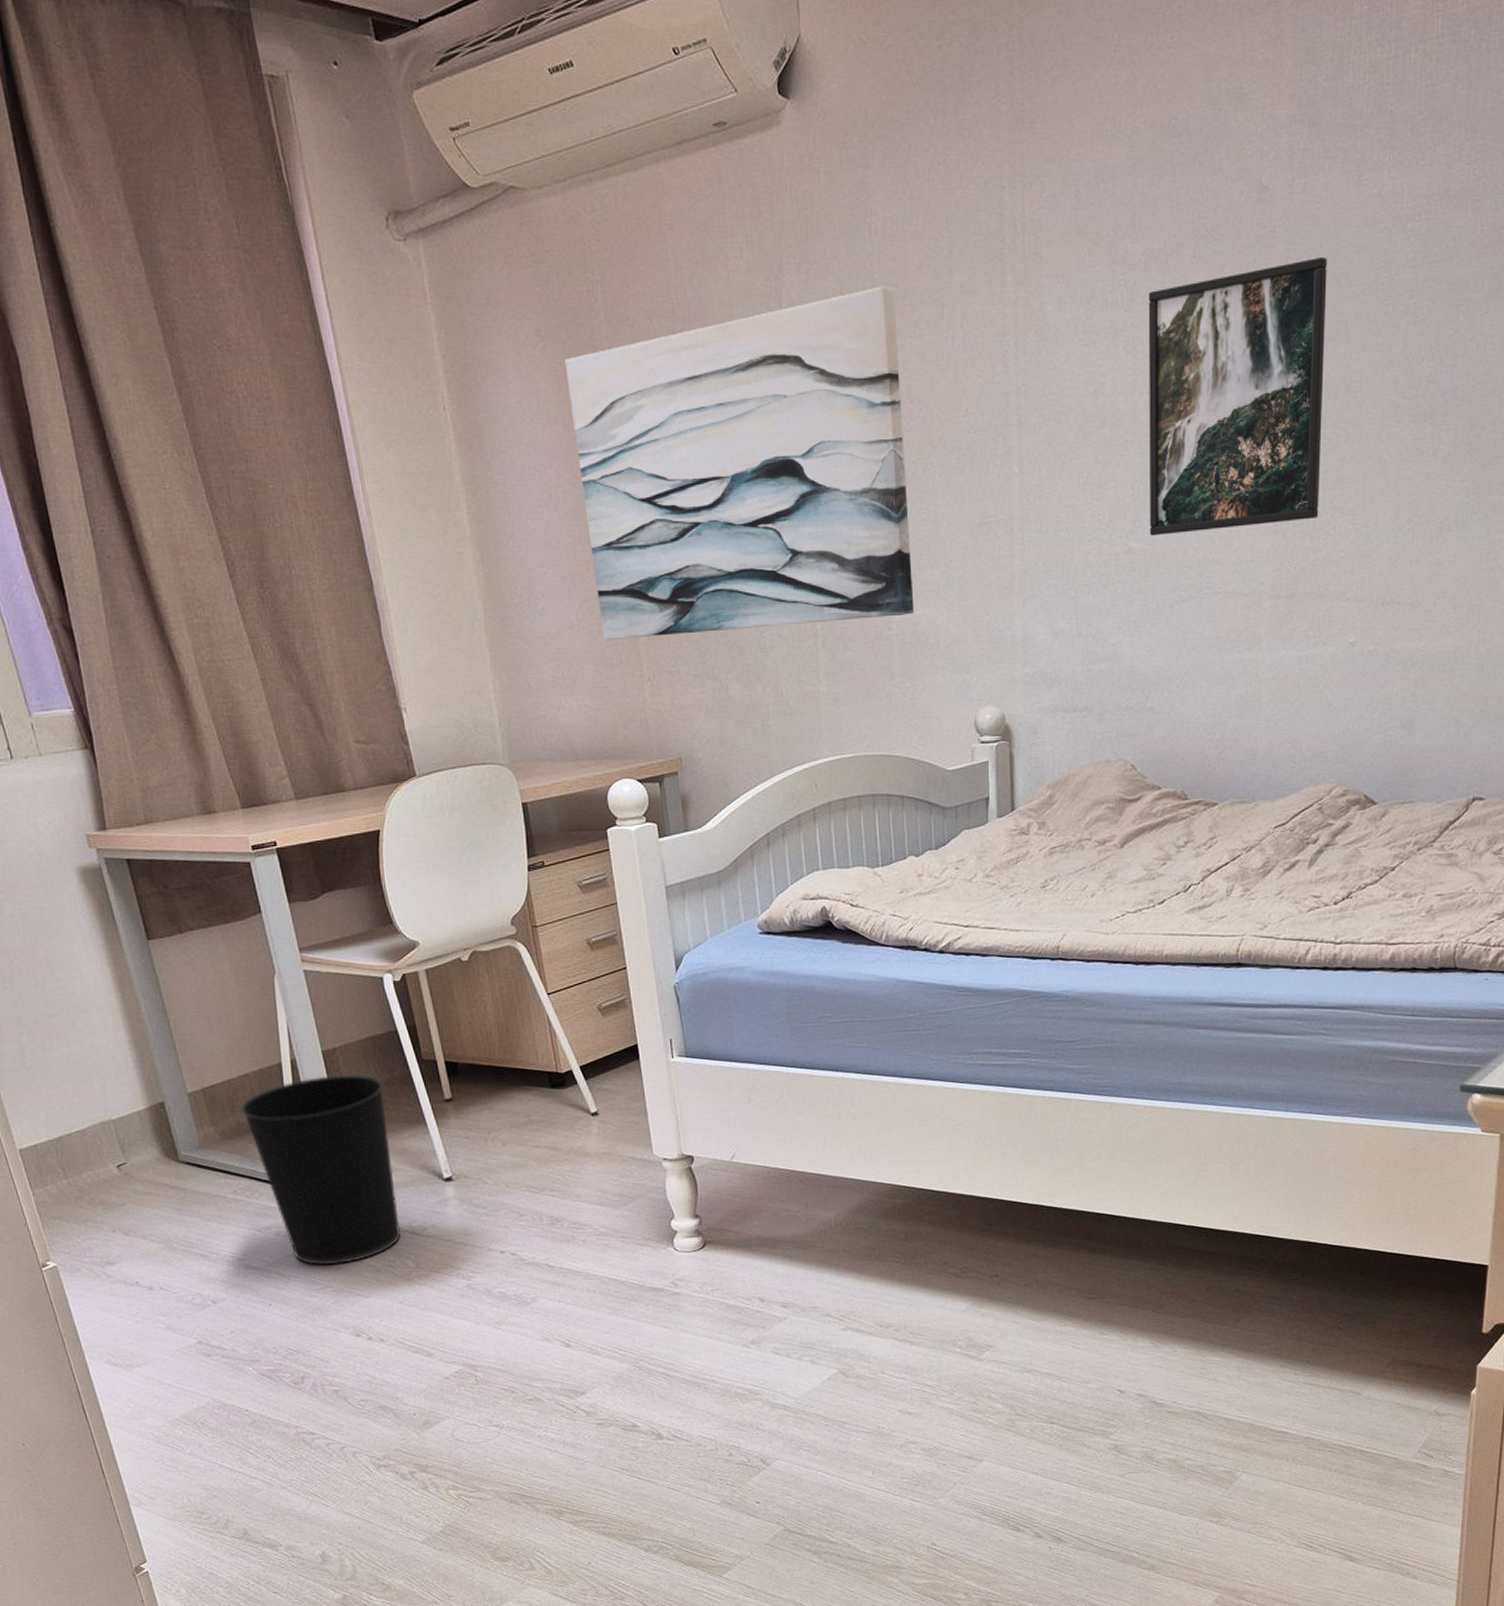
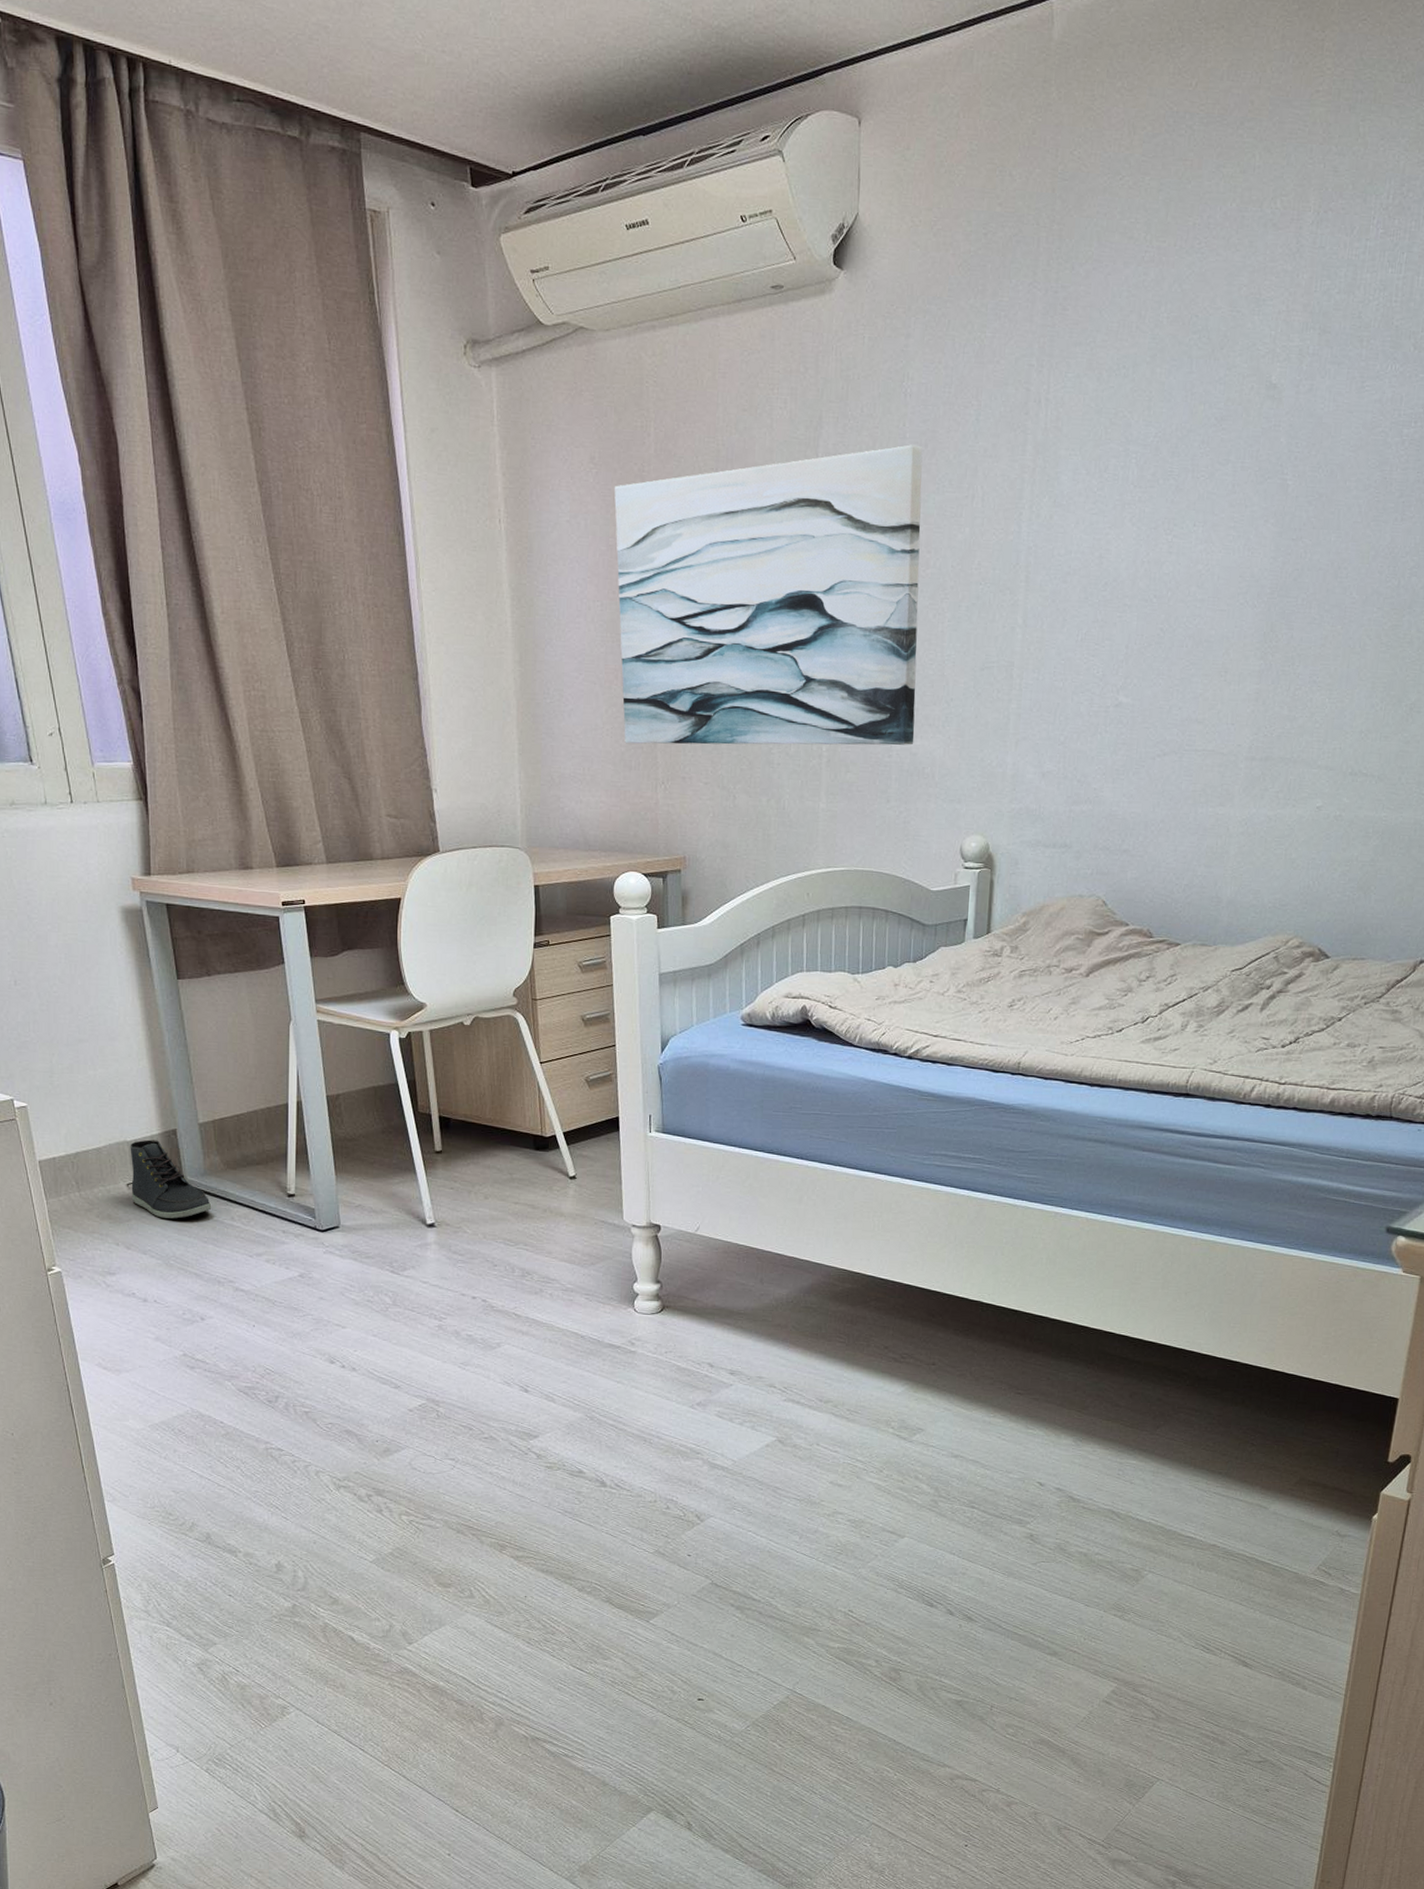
sneaker: none [116,1115,211,1199] -> present [130,1139,212,1219]
wastebasket: present [240,1074,401,1265] -> none [245,1119,382,1294]
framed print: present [1148,256,1327,536] -> none [1138,452,1326,694]

